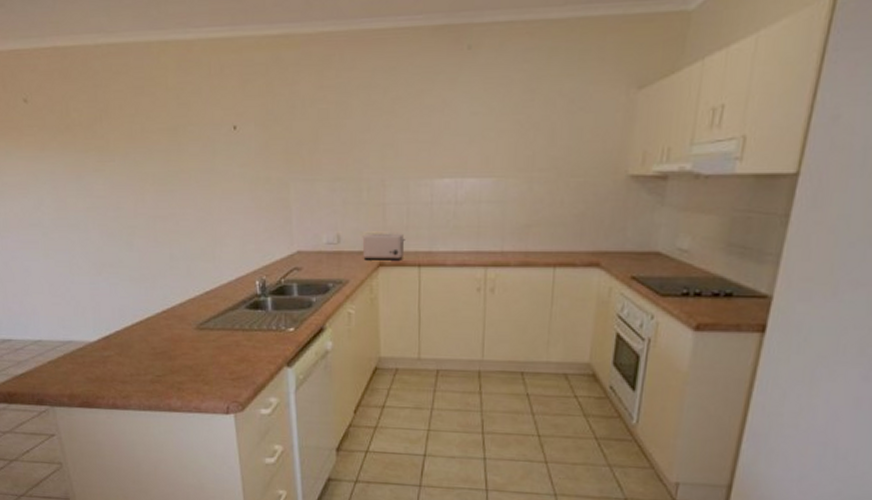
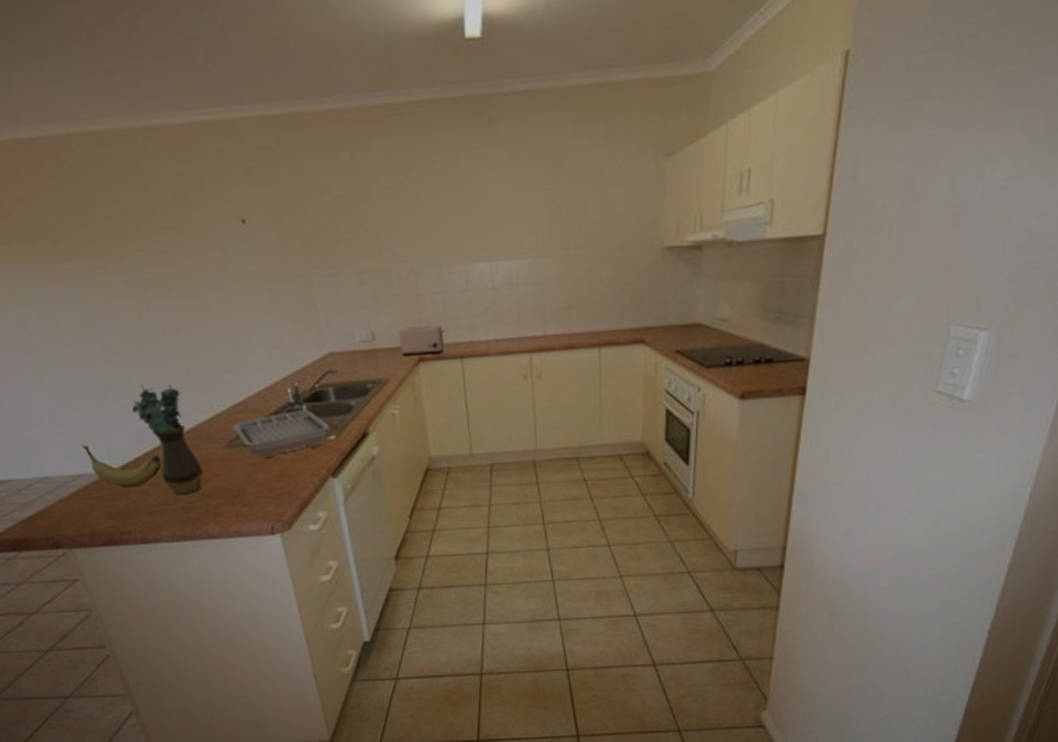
fruit: none [72,314,138,357] -> present [81,444,162,488]
vase: none [119,266,173,369] -> present [132,384,203,495]
dish rack: none [203,302,290,343] -> present [232,410,330,459]

